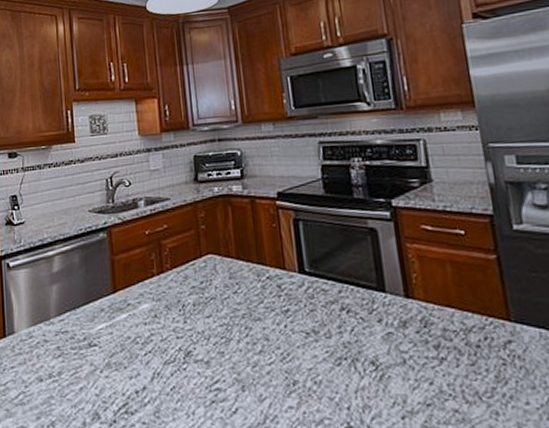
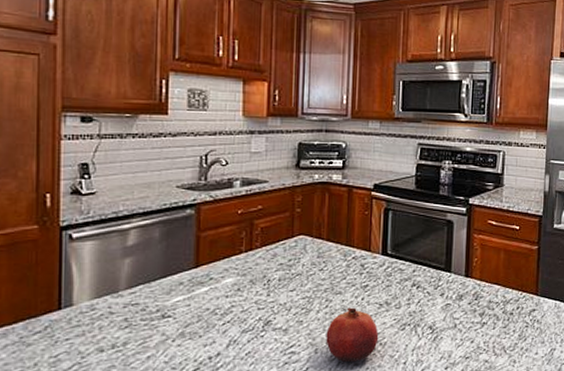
fruit: none [251,336,312,403] -> present [326,307,379,362]

